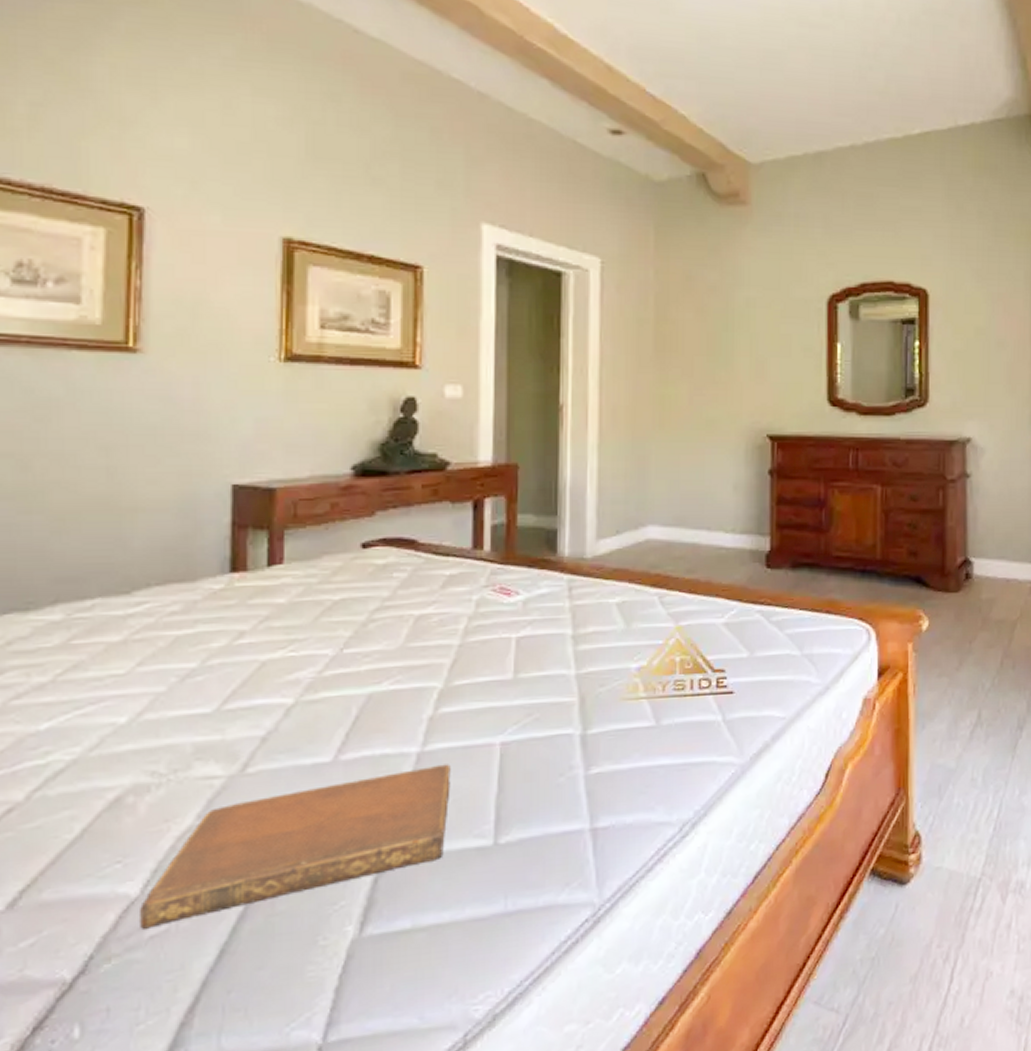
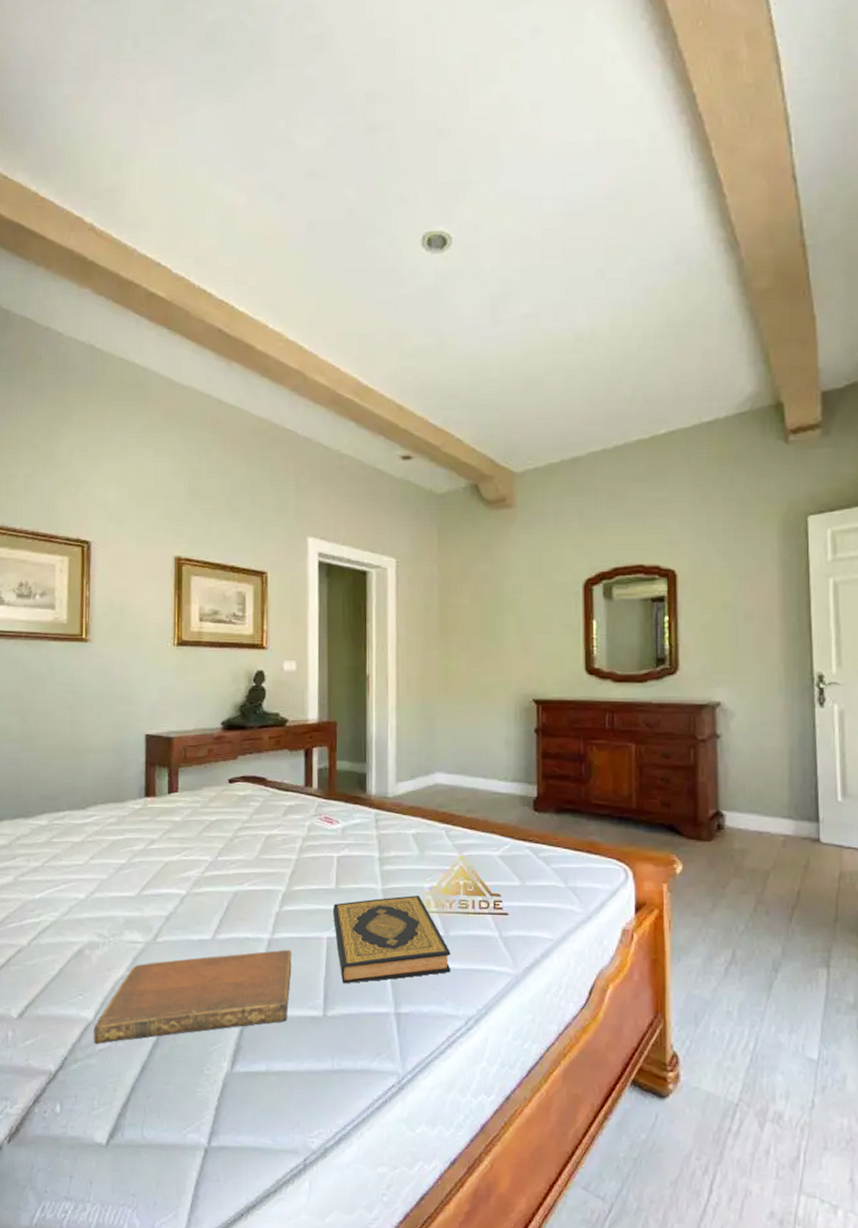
hardback book: none [508,679,663,800] -> present [332,895,451,984]

